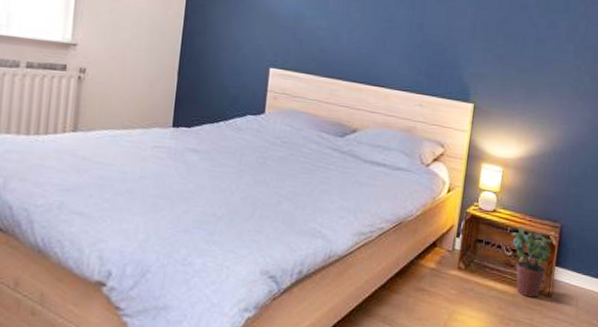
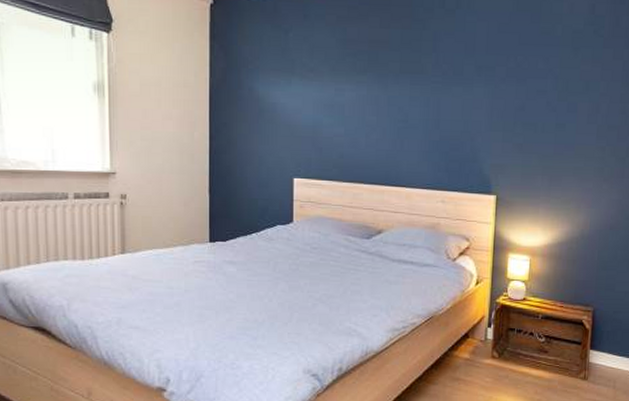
potted plant: present [511,227,553,298] -> none [542,313,586,381]

